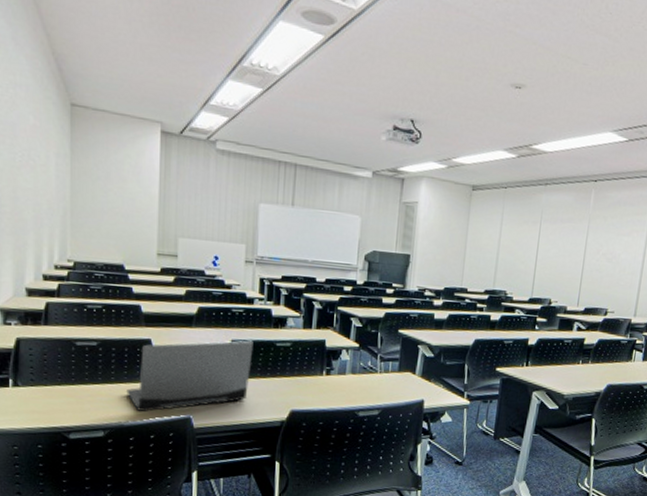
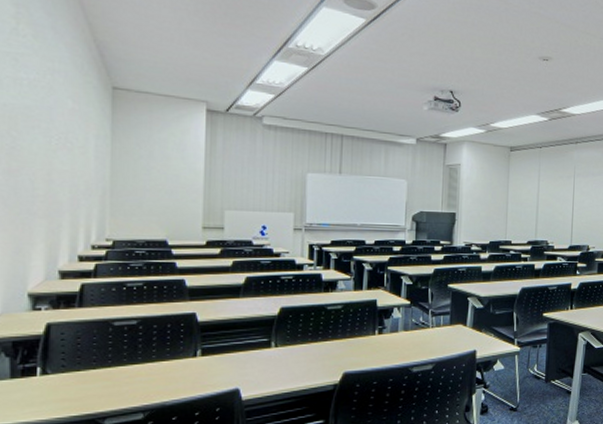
laptop computer: present [126,340,253,413] -> none [169,306,304,389]

